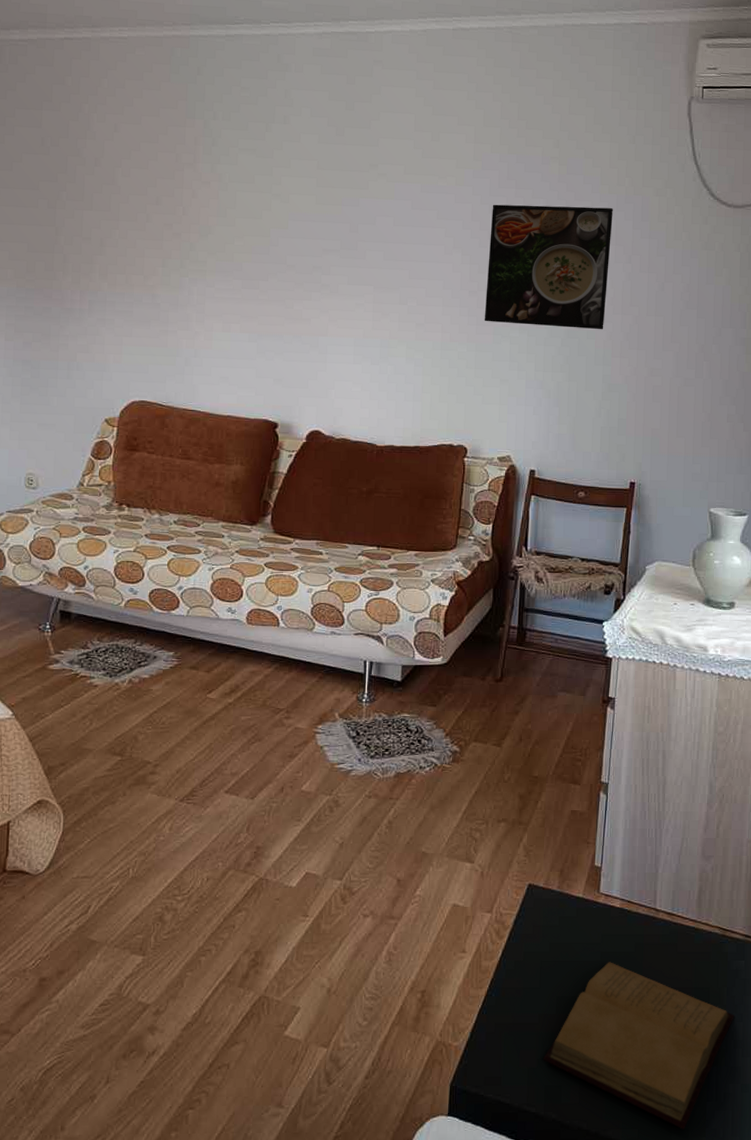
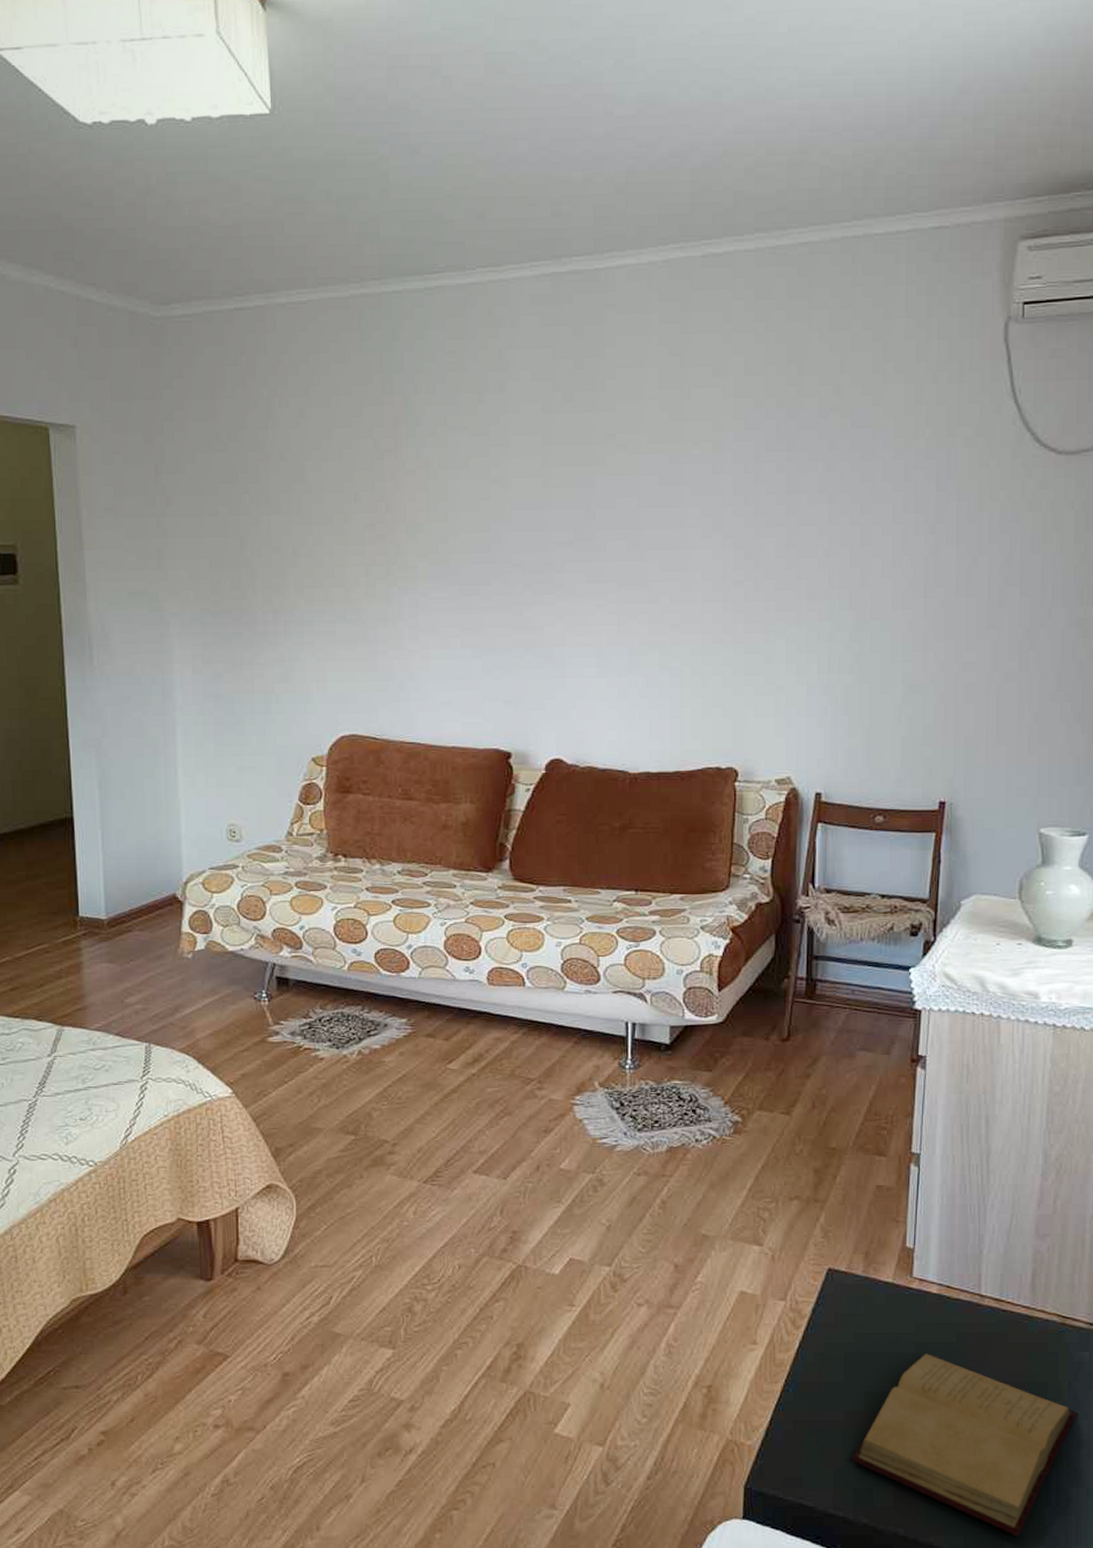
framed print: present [484,204,613,330] -> none [753,466,910,619]

